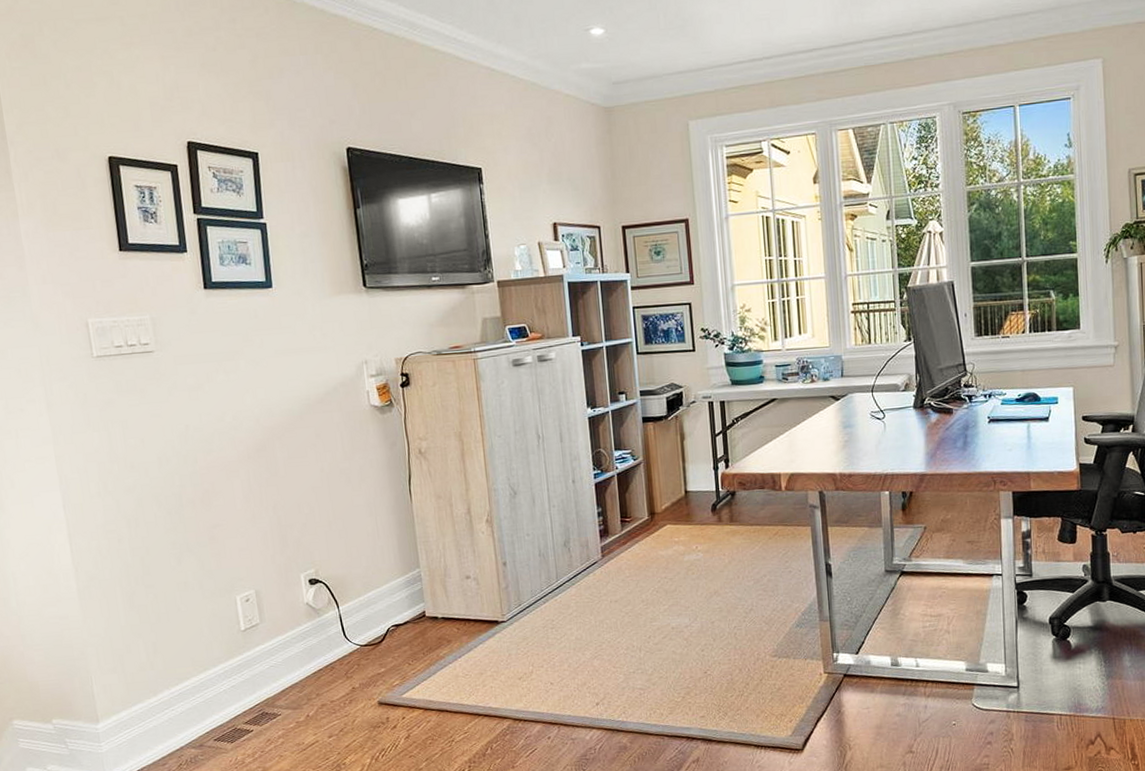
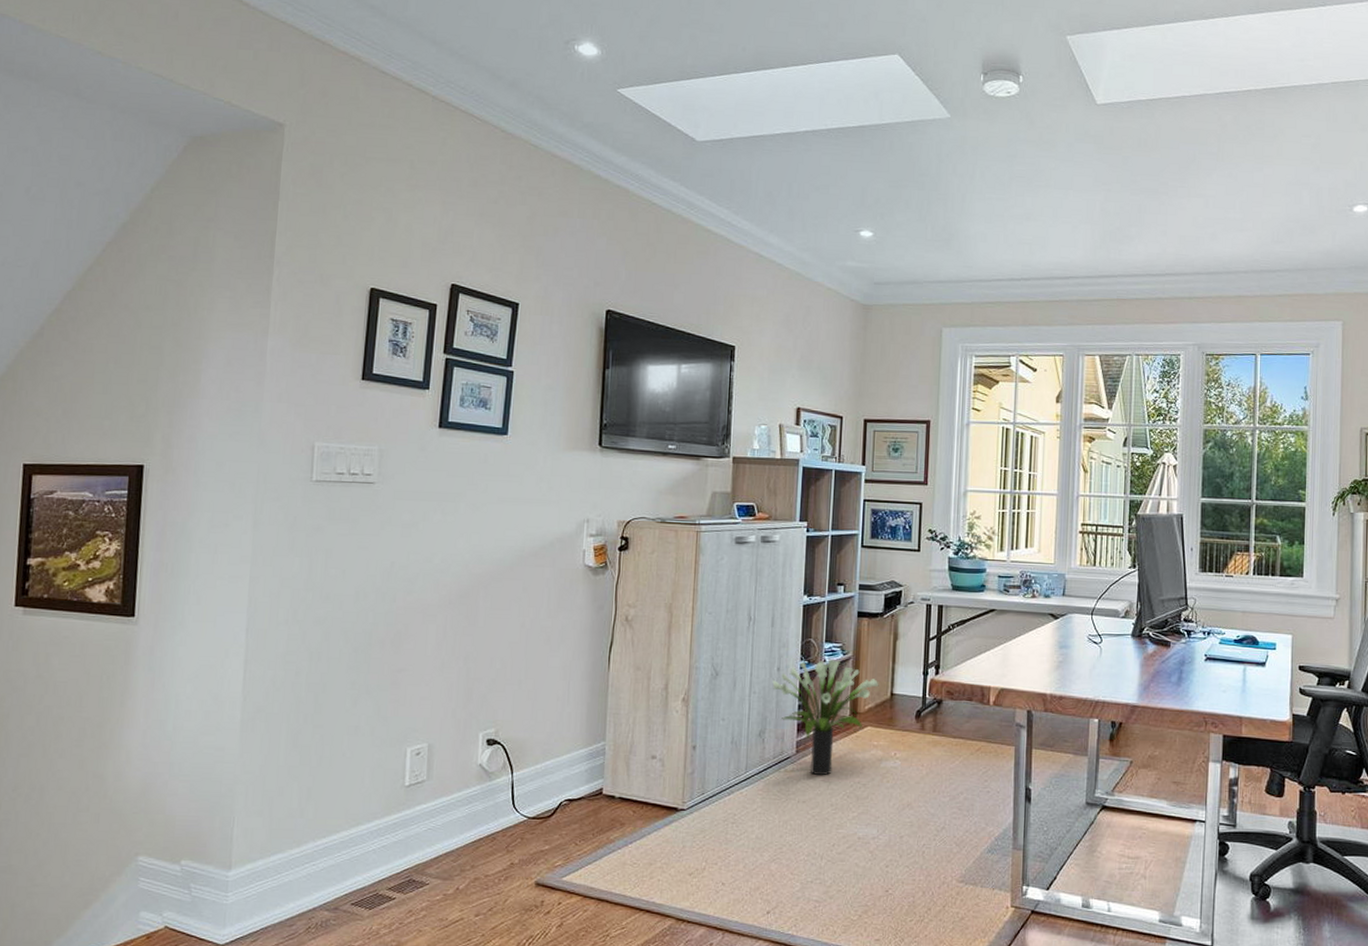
potted plant: none [569,465,673,576] -> present [772,658,879,776]

